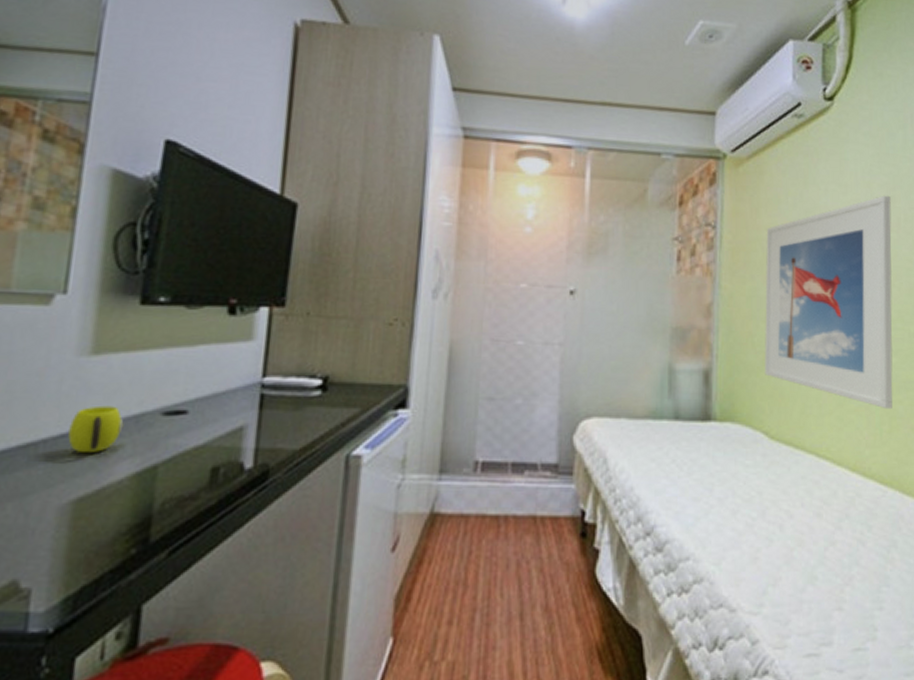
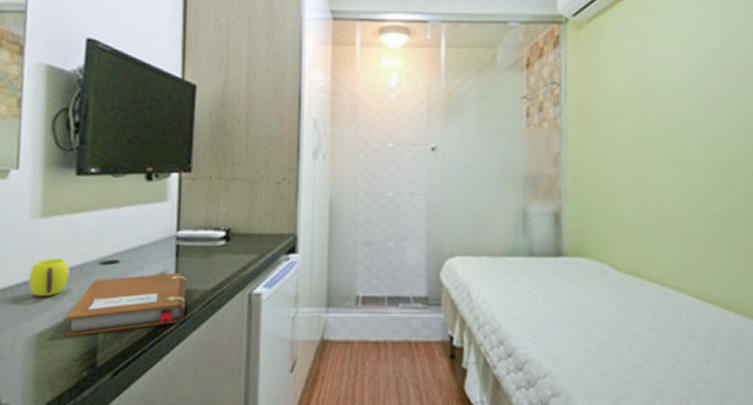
notebook: none [110,427,271,505] -> present [64,272,187,338]
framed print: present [765,195,893,410] -> none [607,46,732,242]

